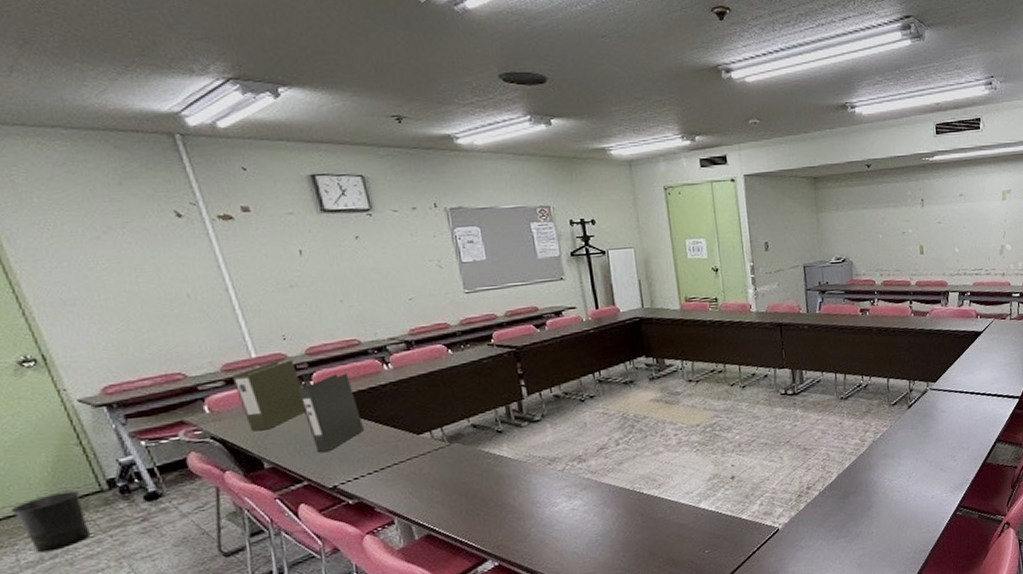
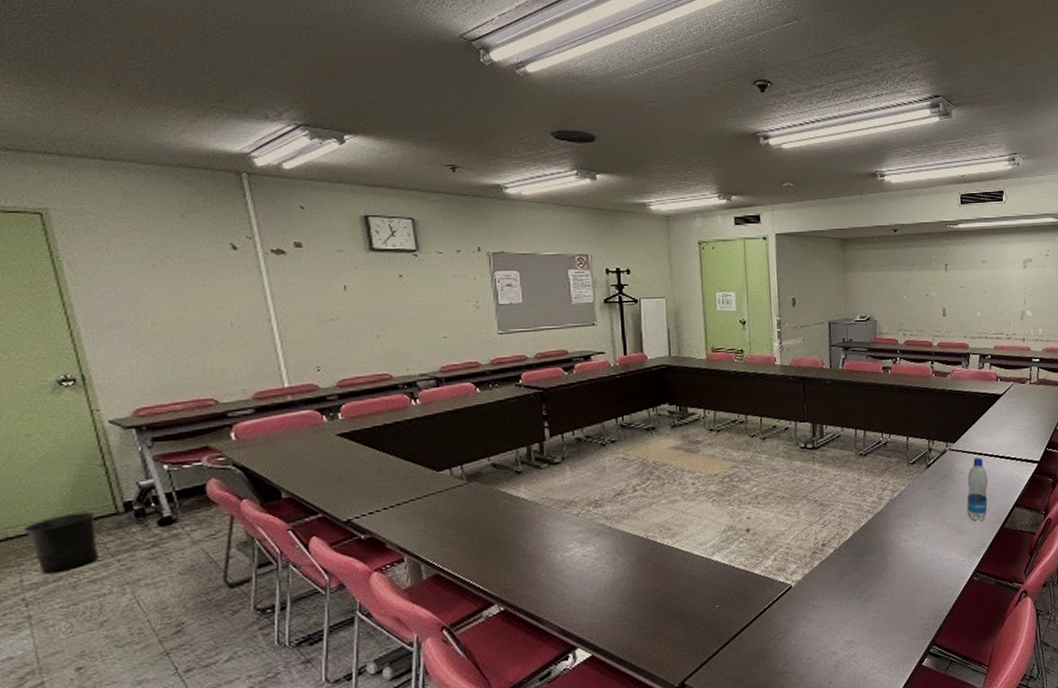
binder: present [232,360,306,432] -> none [263,391,331,461]
binder: present [298,373,365,453] -> none [325,406,386,486]
bottle: none [948,396,970,459] -> present [966,458,988,522]

